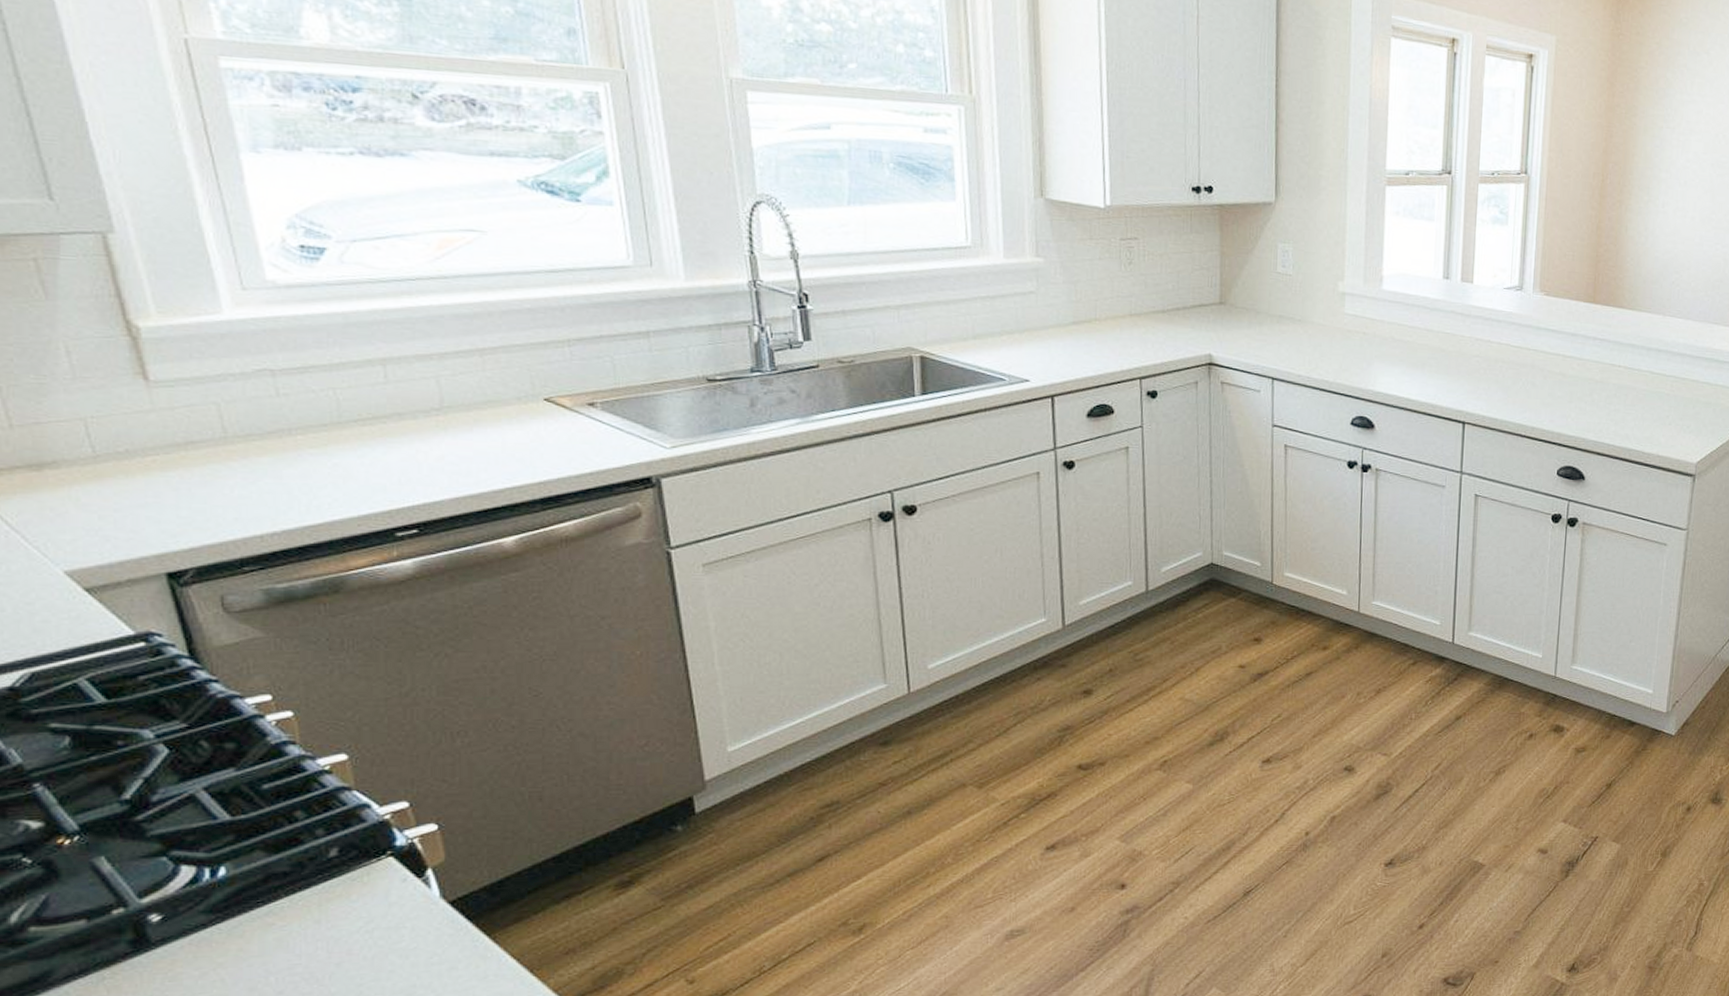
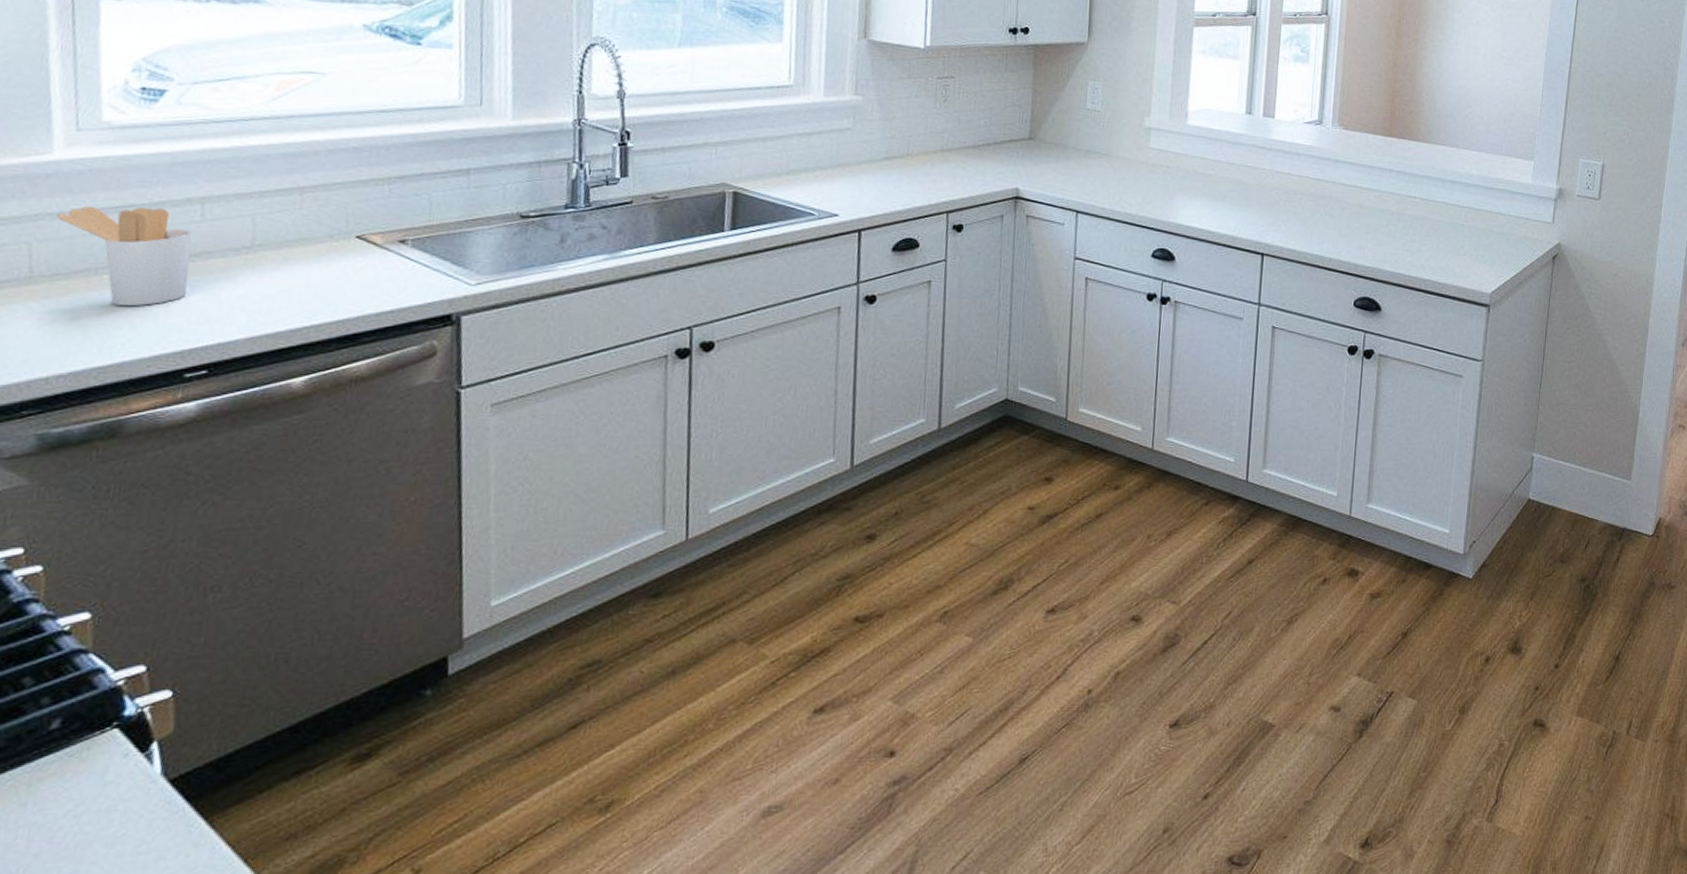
utensil holder: none [238,367,383,467] -> present [55,207,193,307]

